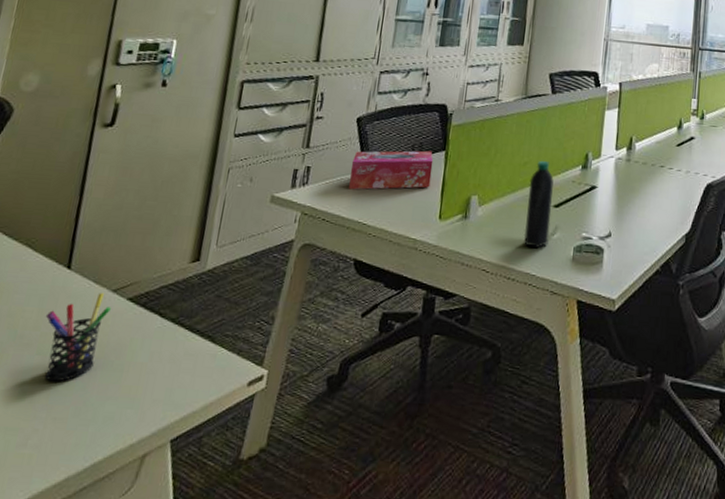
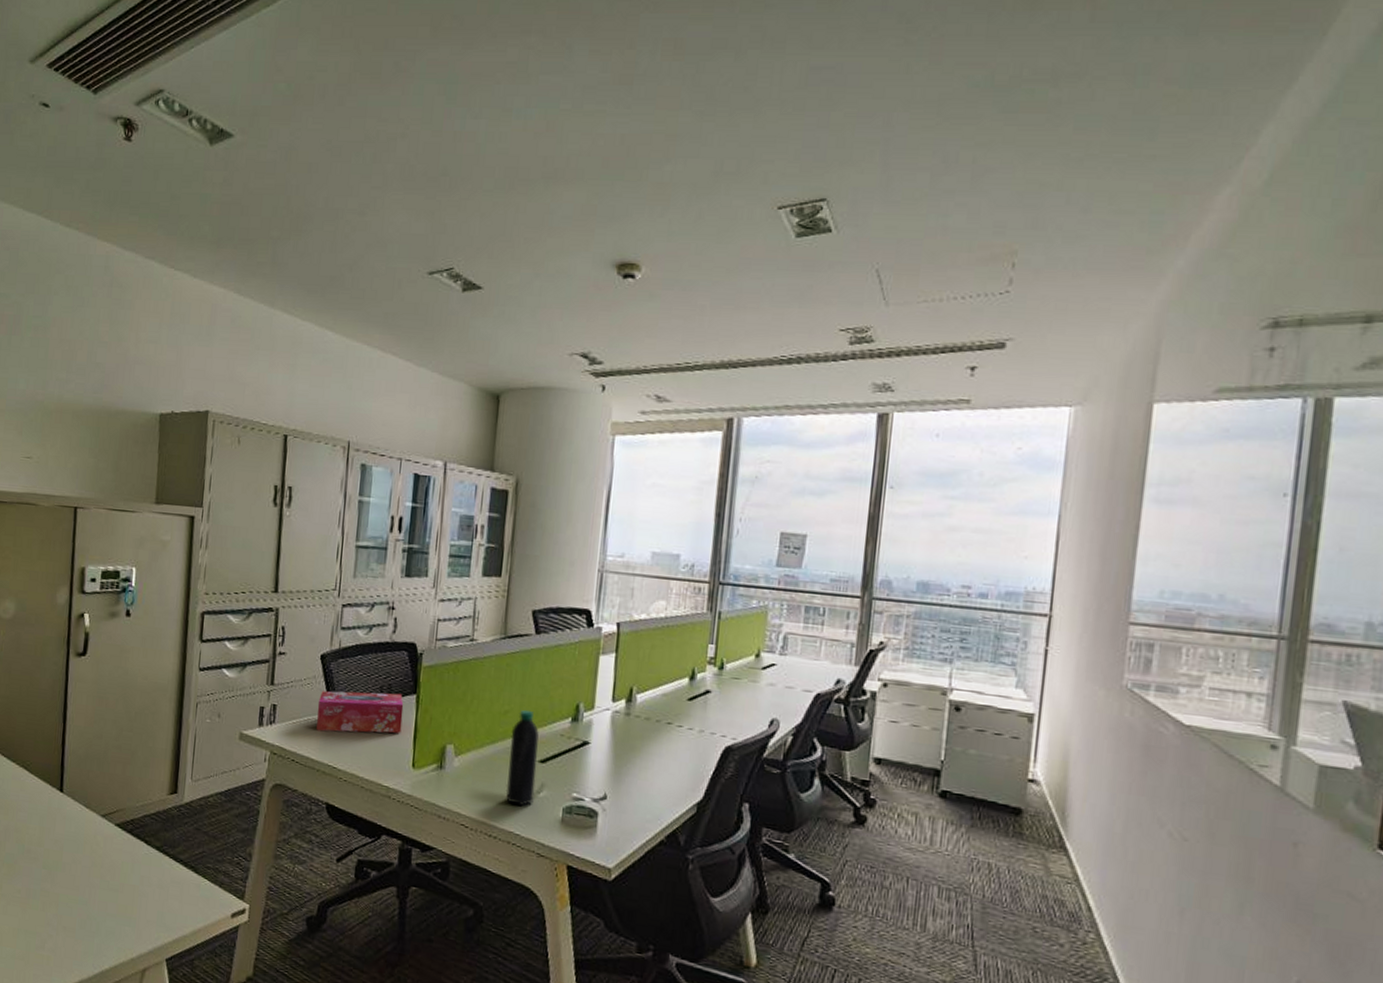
pen holder: present [45,293,111,382] -> none [46,817,102,895]

